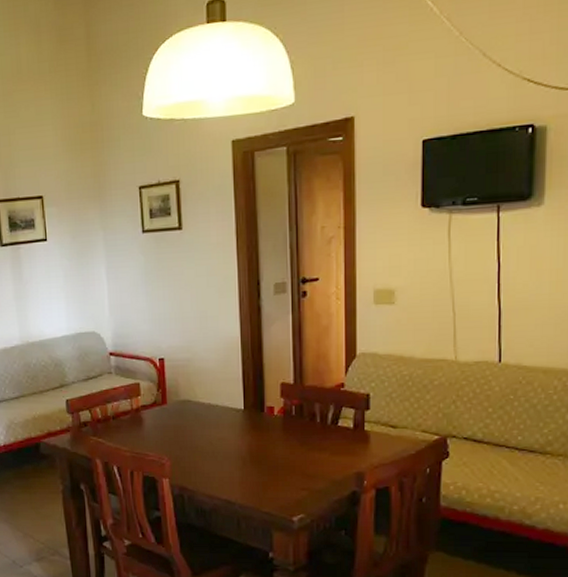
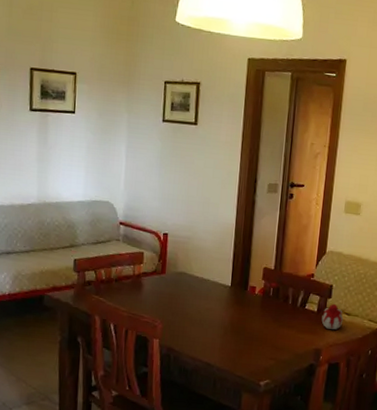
candle: none [360,417,388,447] -> present [321,304,344,330]

